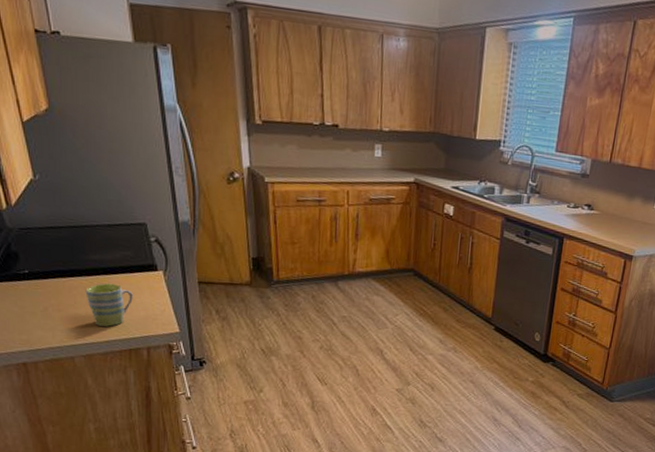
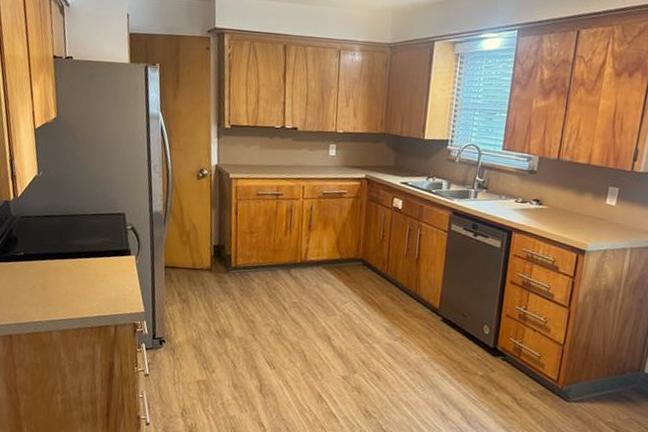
mug: present [85,283,133,327] -> none [68,265,108,305]

